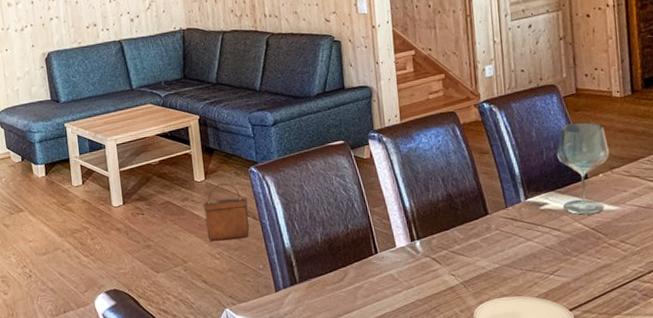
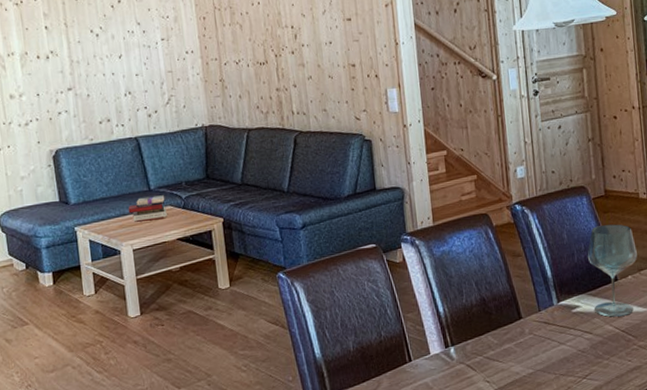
books: none [112,94,149,119] -> present [128,195,168,222]
handbag: present [203,182,250,241] -> none [228,289,278,352]

